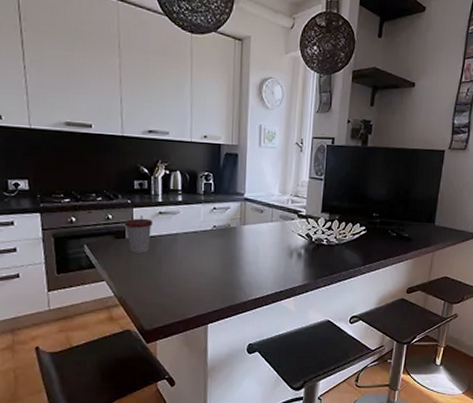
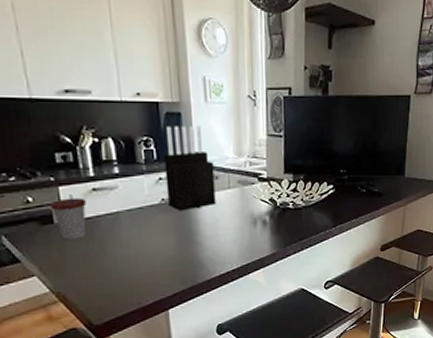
knife block: none [218,164,261,238] -> present [164,126,216,211]

